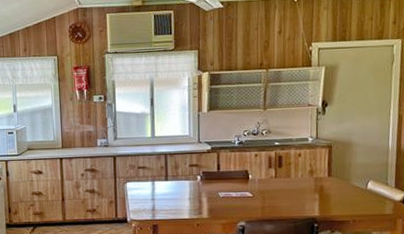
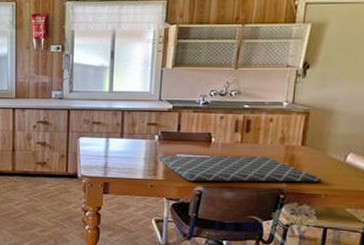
placemat: none [200,189,348,217] -> present [157,155,321,182]

